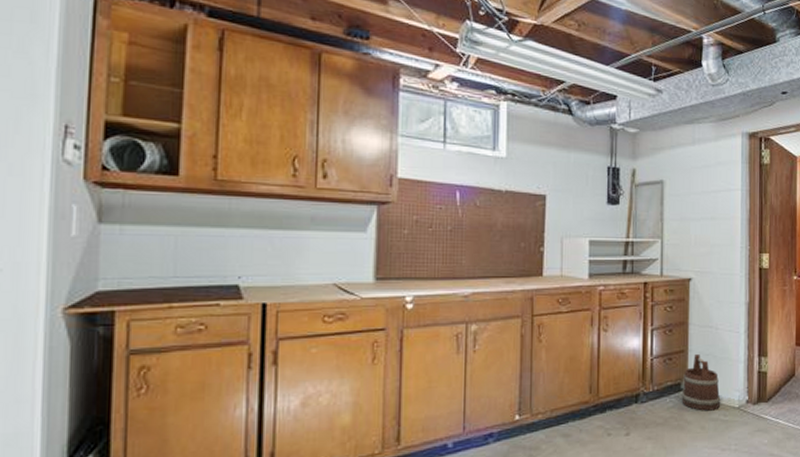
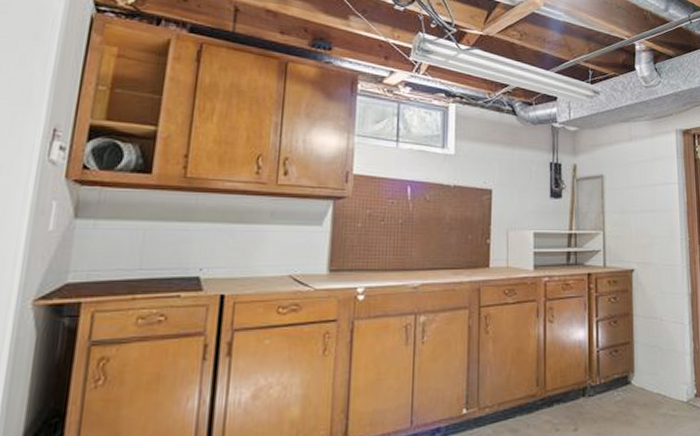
bucket: present [681,355,721,411] -> none [629,346,669,406]

